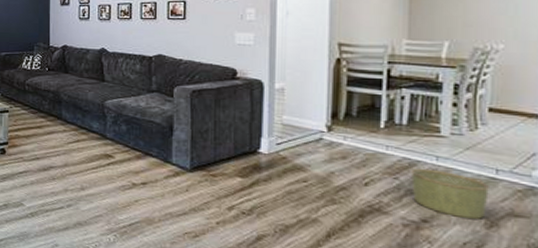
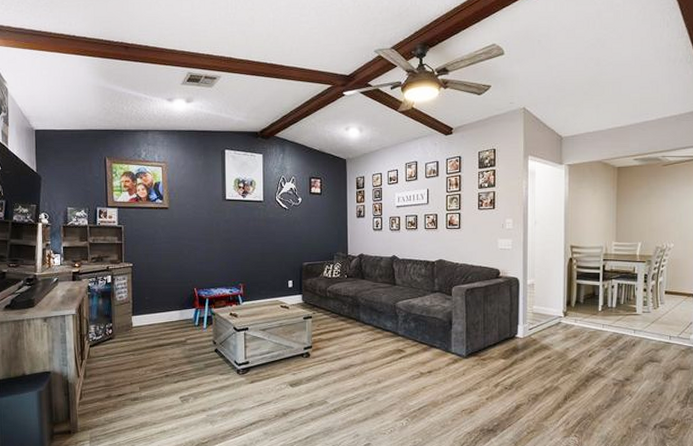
basket: present [411,168,489,220] -> none [619,340,666,375]

